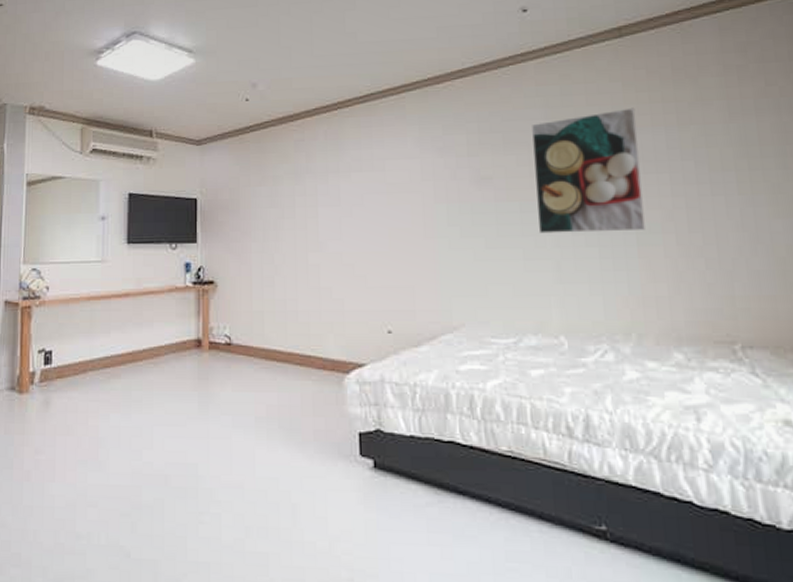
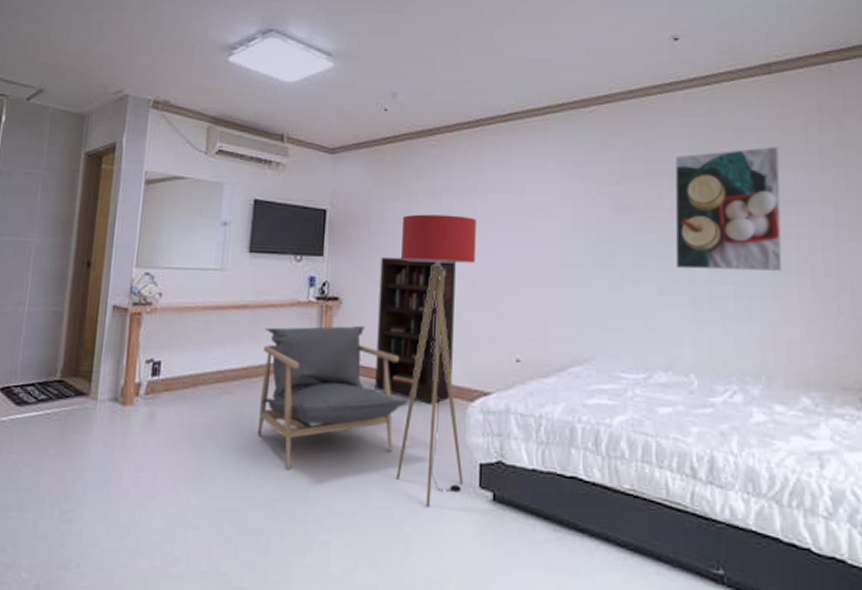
armchair: none [145,306,287,446] -> present [257,325,409,469]
bookcase: none [252,239,327,378] -> present [375,256,456,404]
floor lamp: none [270,196,344,477] -> present [396,214,476,508]

